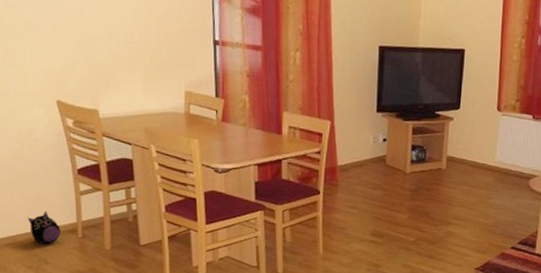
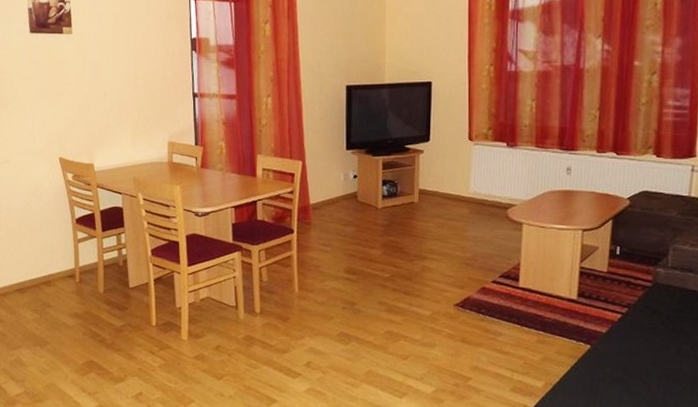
plush toy: present [27,210,61,244] -> none [33,258,61,289]

